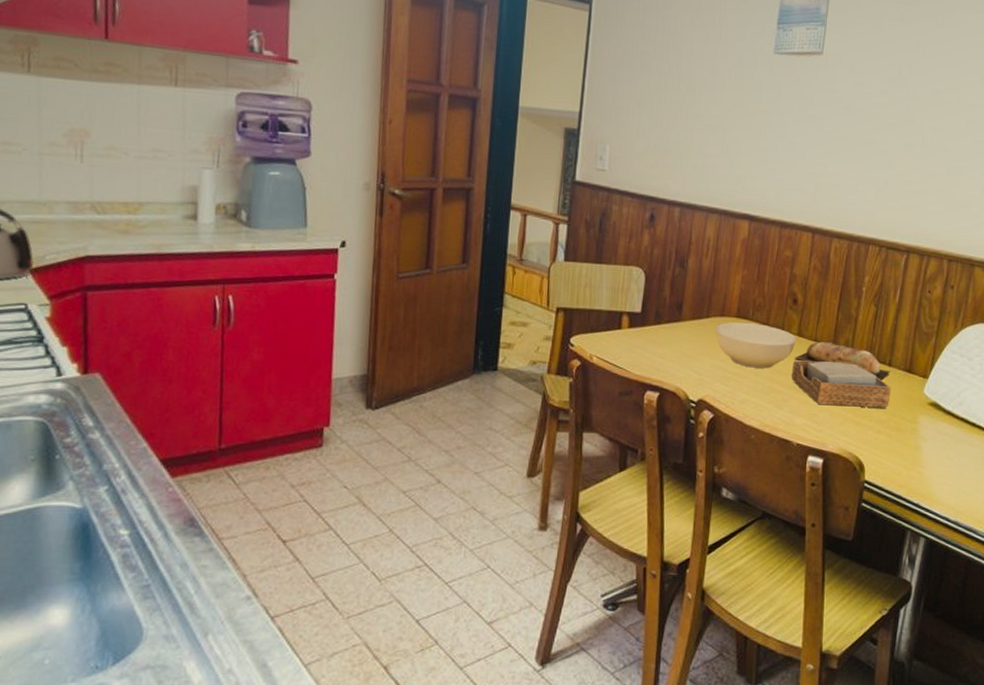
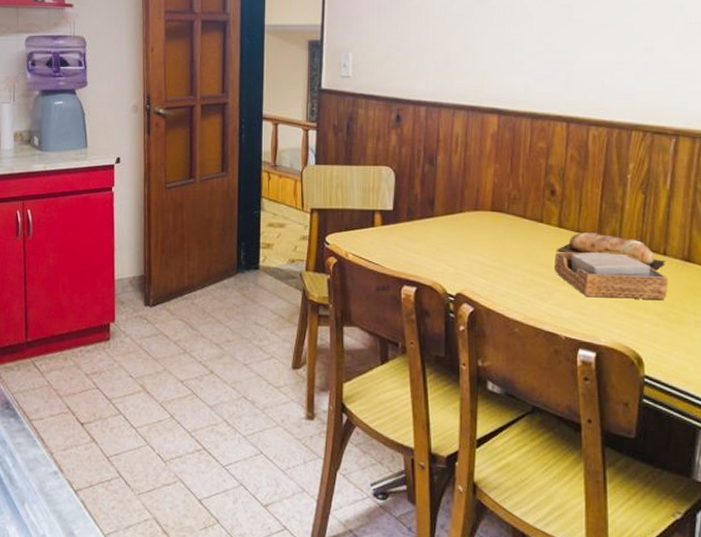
bowl: present [715,322,797,369] -> none [469,216,558,261]

